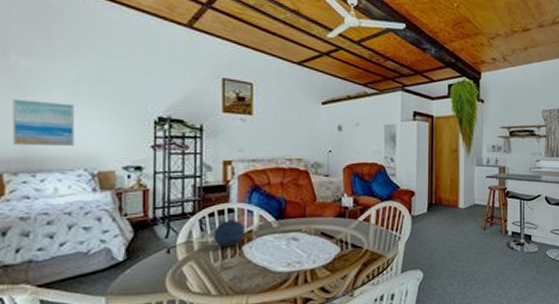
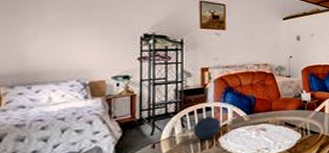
wall art: present [12,99,75,146] -> none [9,23,69,62]

